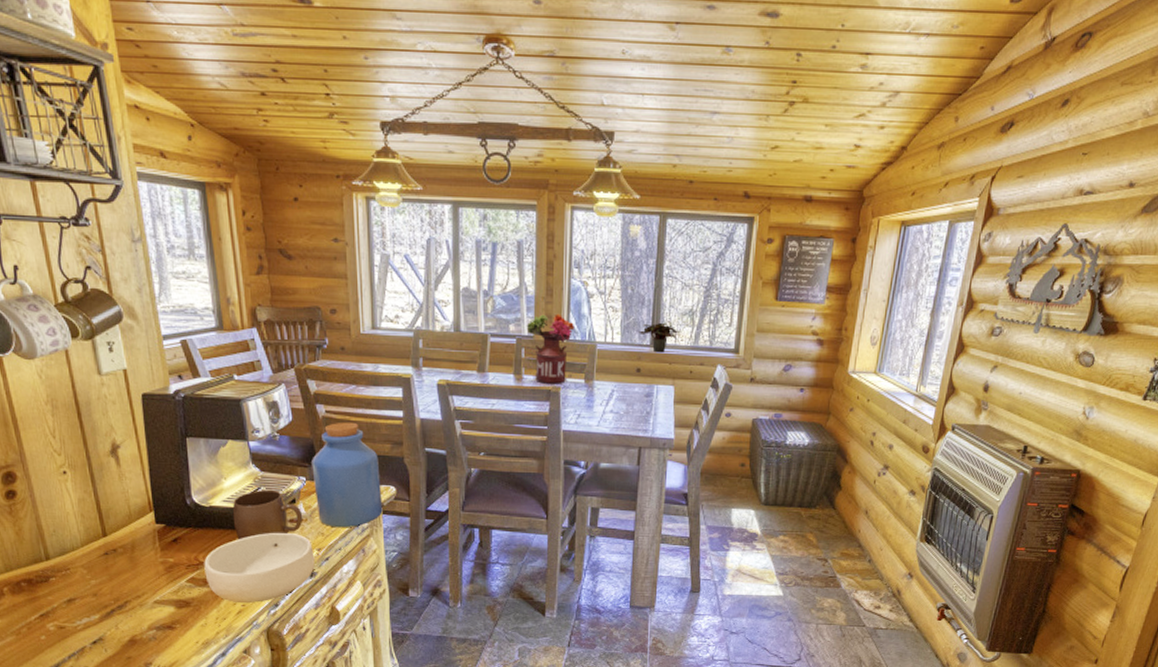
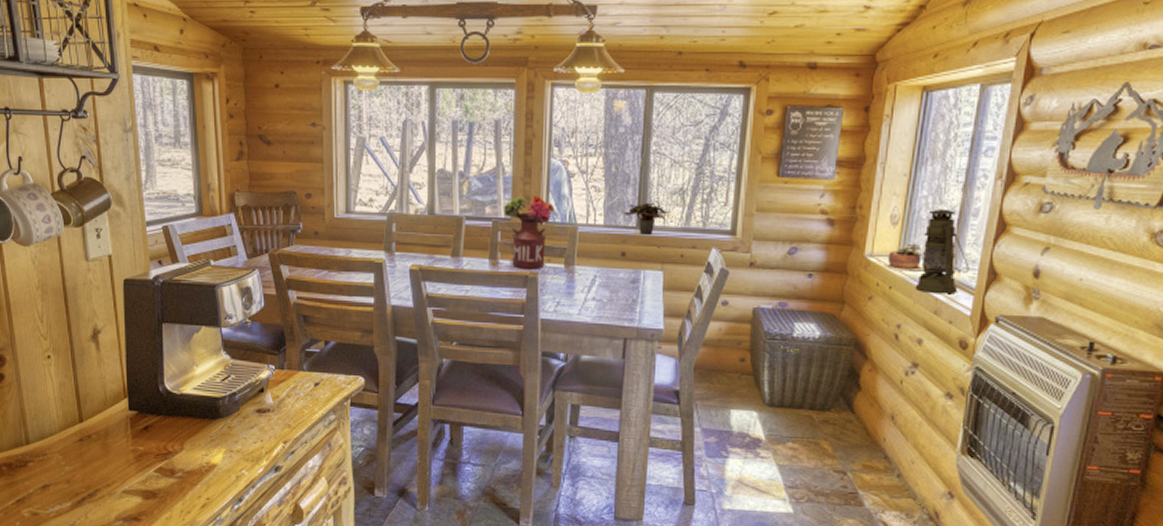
bowl: present [204,532,315,604] -> none [172,422,280,497]
mug: present [232,489,303,546] -> none [202,377,271,437]
jar: present [312,422,383,528] -> none [281,308,351,420]
succulent plant: none [863,361,897,387] -> present [883,243,924,273]
lantern: none [888,331,933,406] -> present [915,208,970,295]

